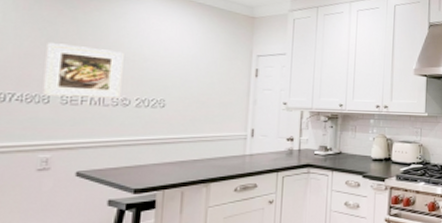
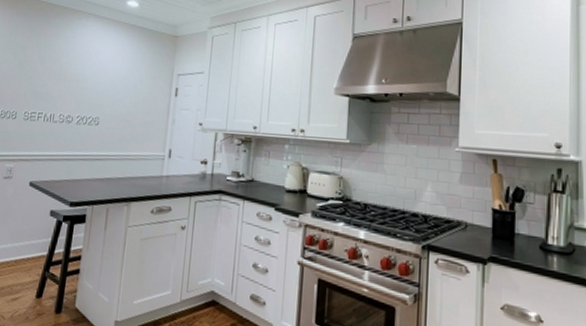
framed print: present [42,43,124,98] -> none [12,66,71,116]

